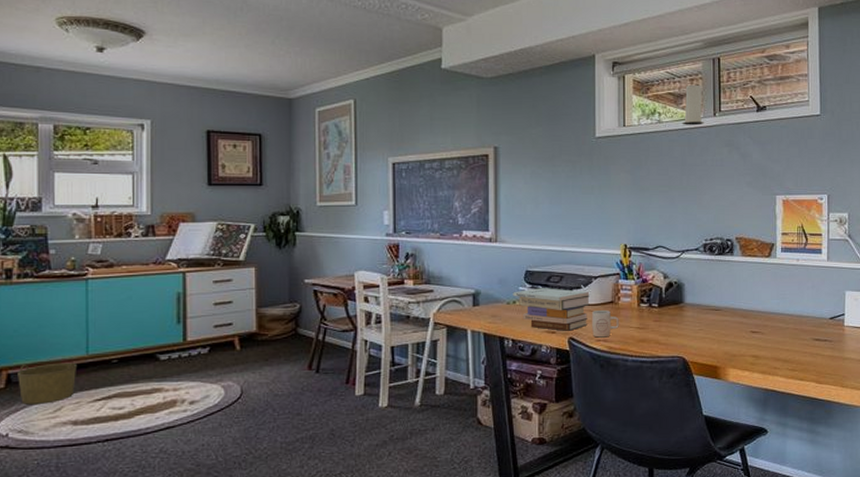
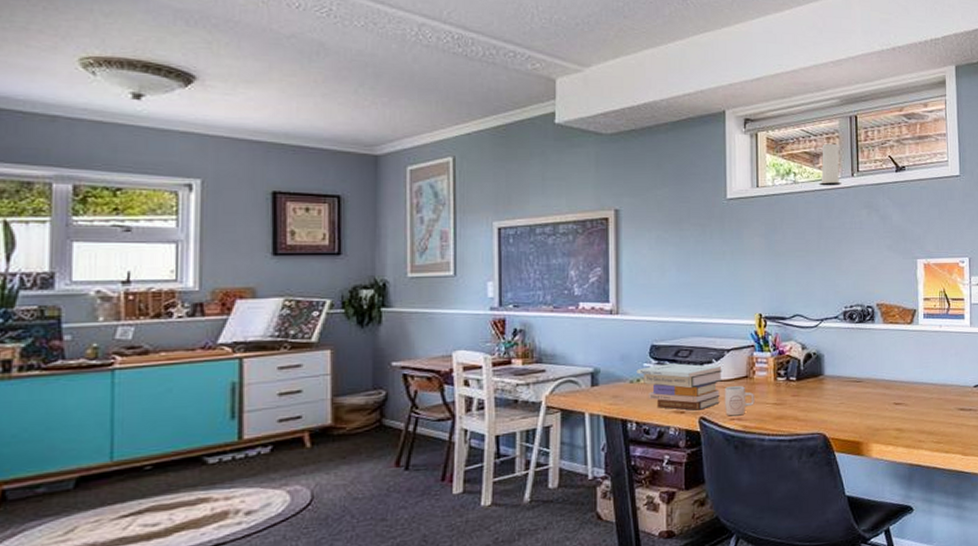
basket: present [18,362,78,405] -> none [15,471,98,527]

